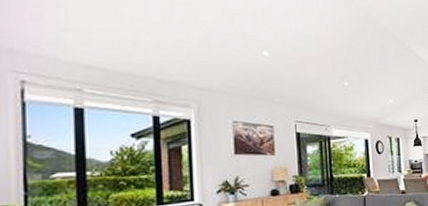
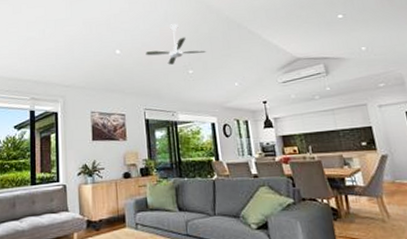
ceiling fan: none [298,29,363,74] -> present [145,24,206,65]

